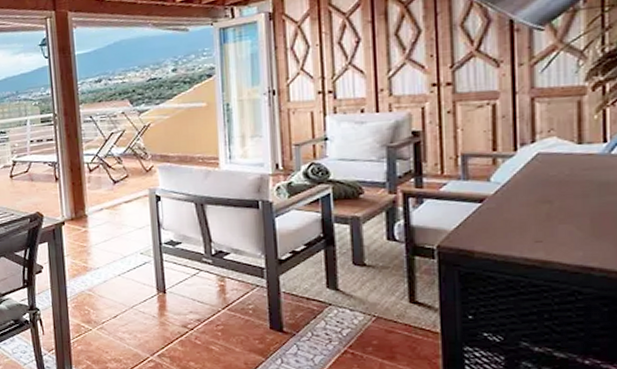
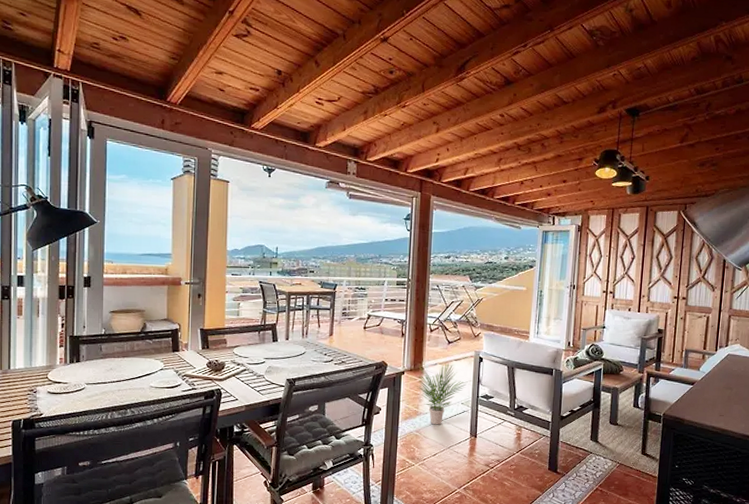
potted plant: none [79,206,144,281] -> present [415,363,467,425]

